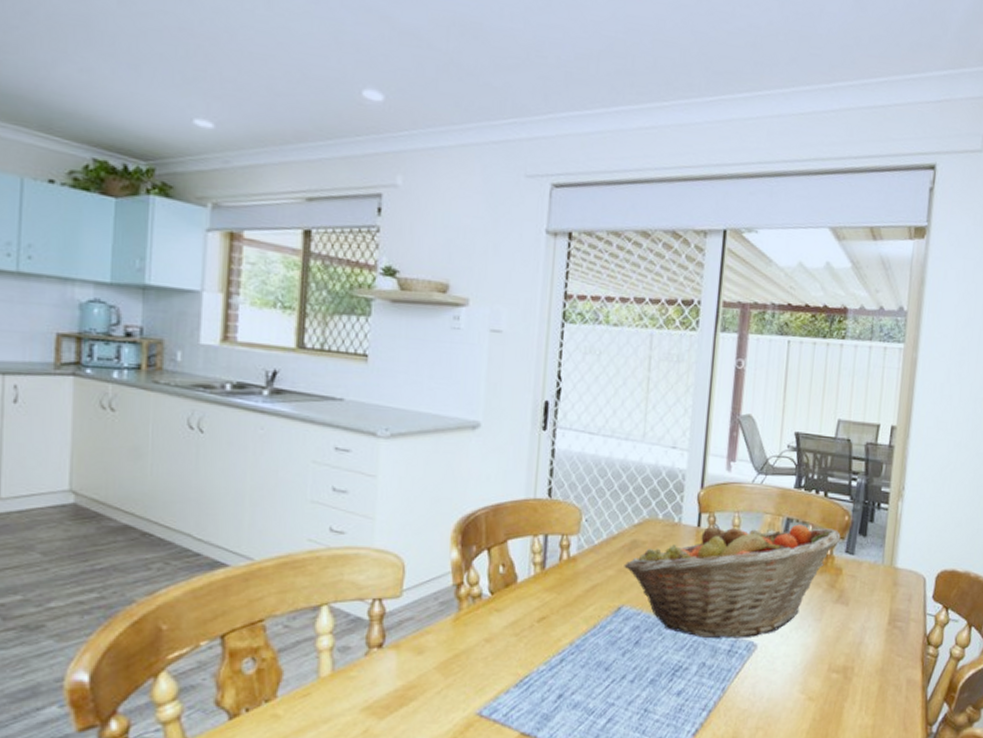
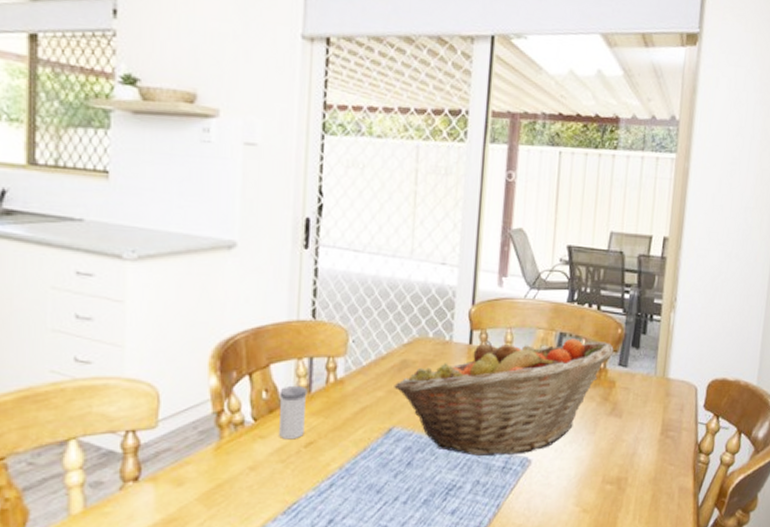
salt shaker: none [514,561,542,614] -> present [279,385,308,440]

